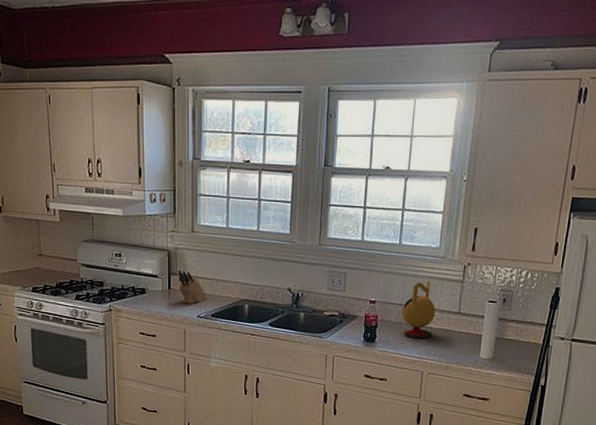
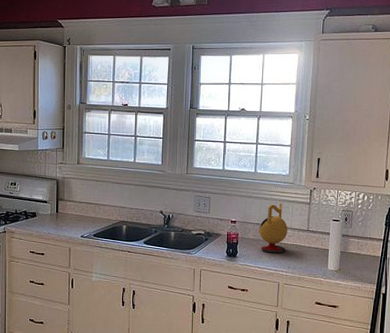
knife block: present [177,269,208,304] -> none [64,196,91,225]

